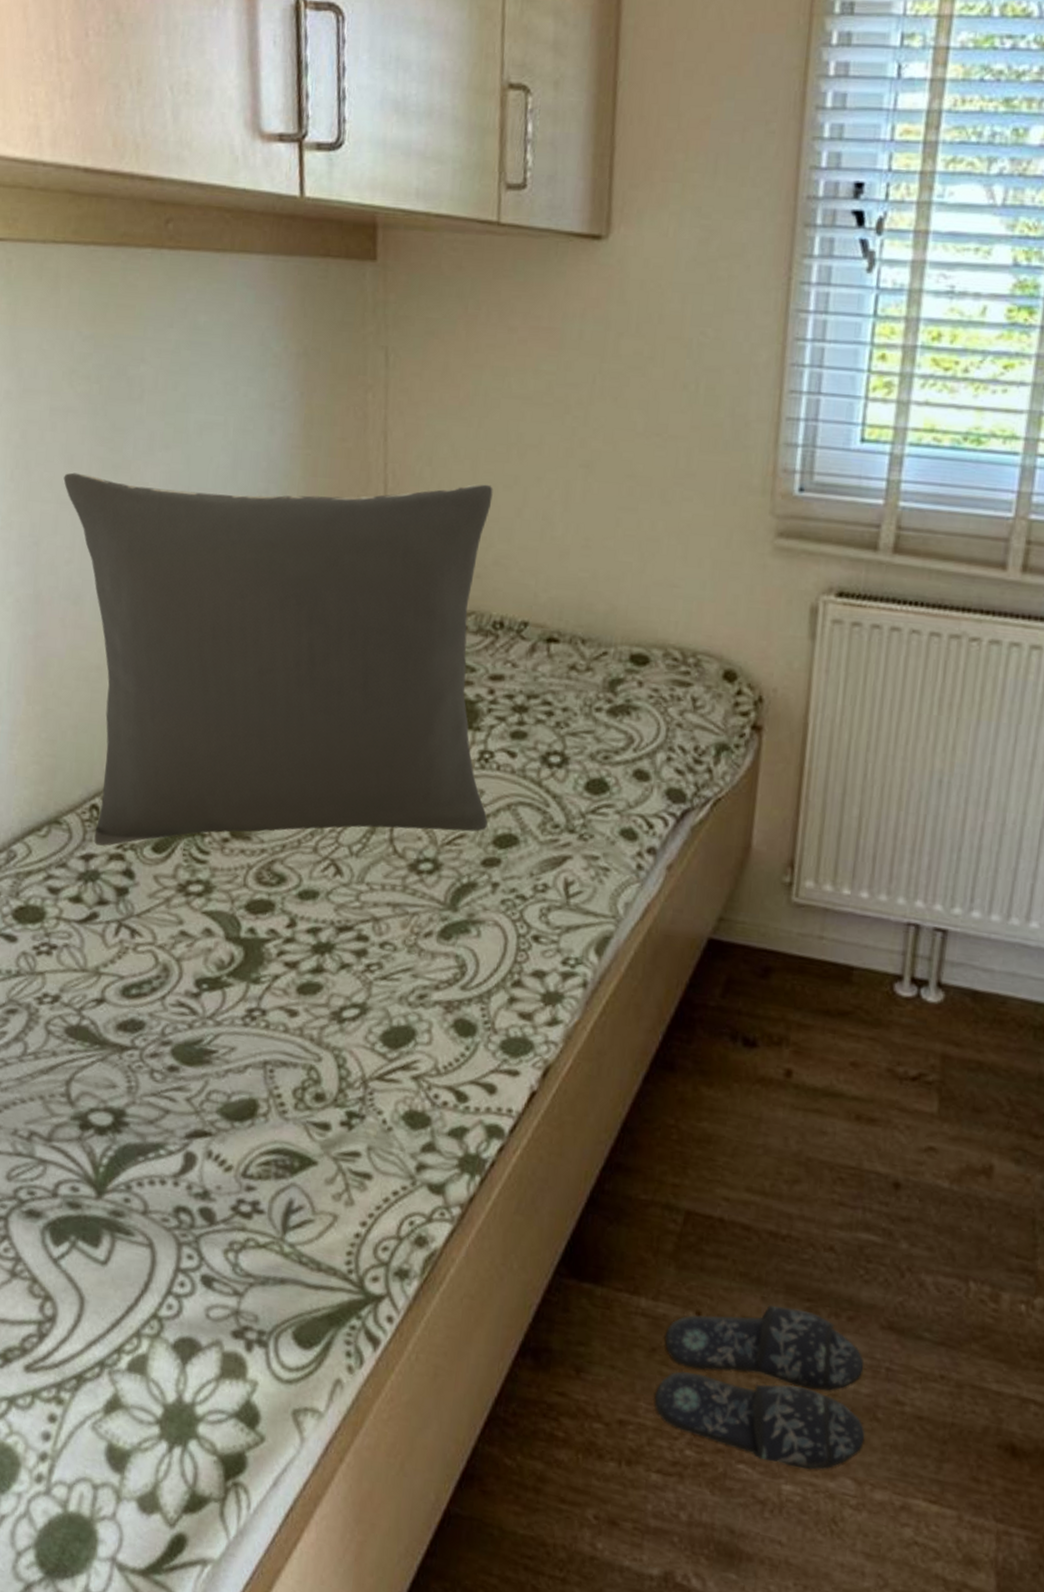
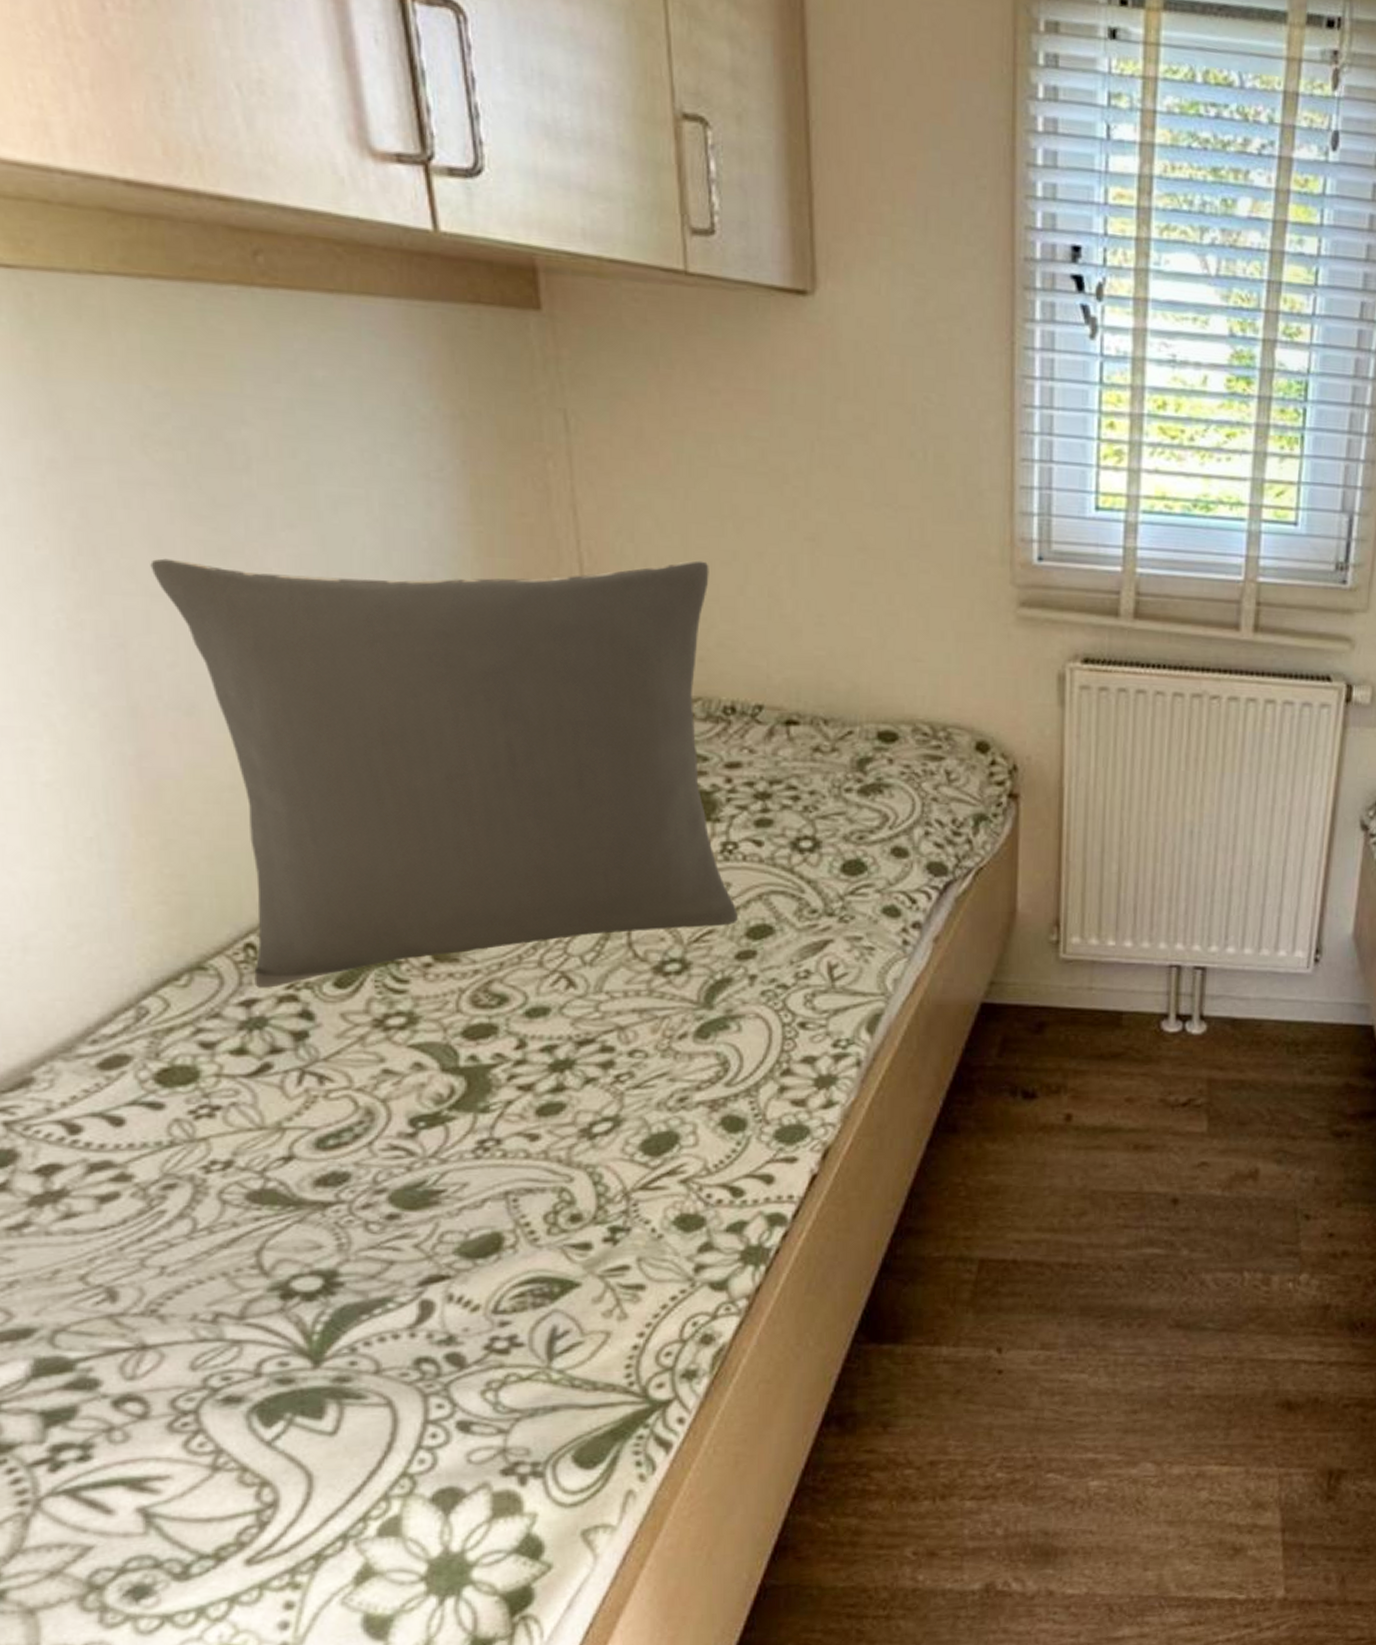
slippers: present [654,1306,865,1470] -> none [963,1326,1161,1465]

